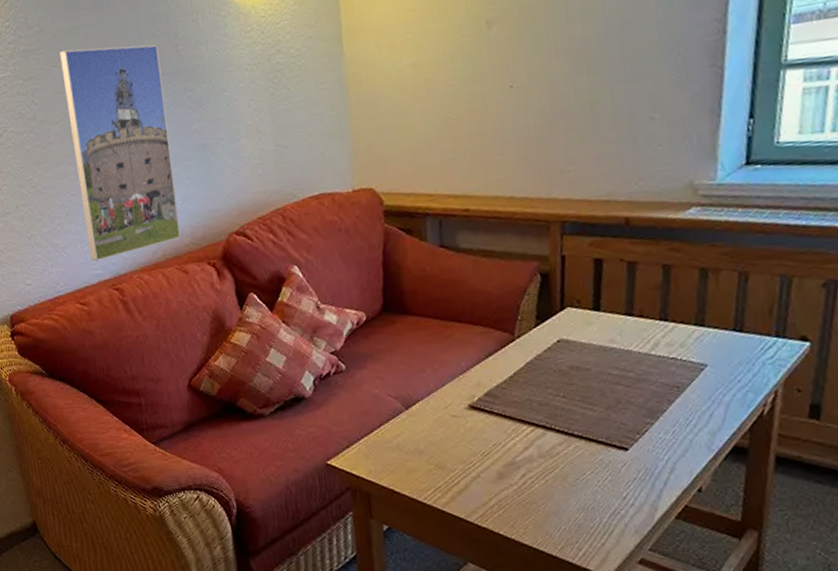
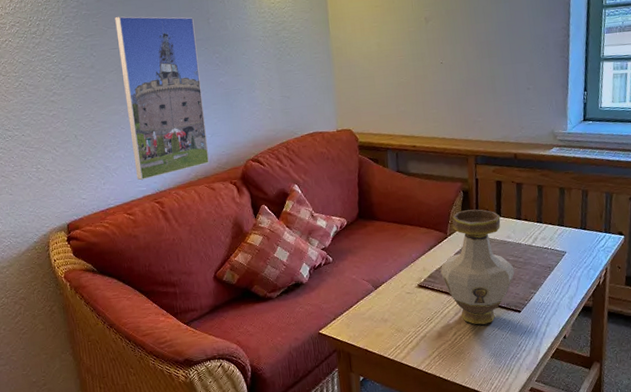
vase: none [503,300,620,465] -> present [440,209,515,325]

